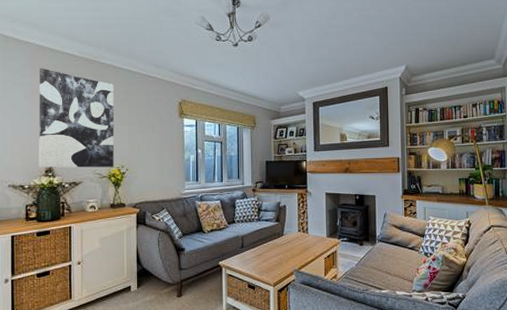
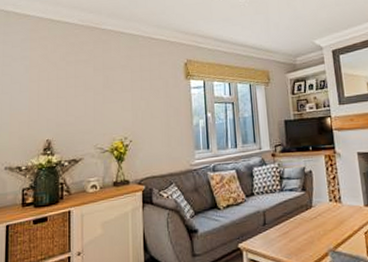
wall art: present [39,68,114,168] -> none [37,39,117,146]

